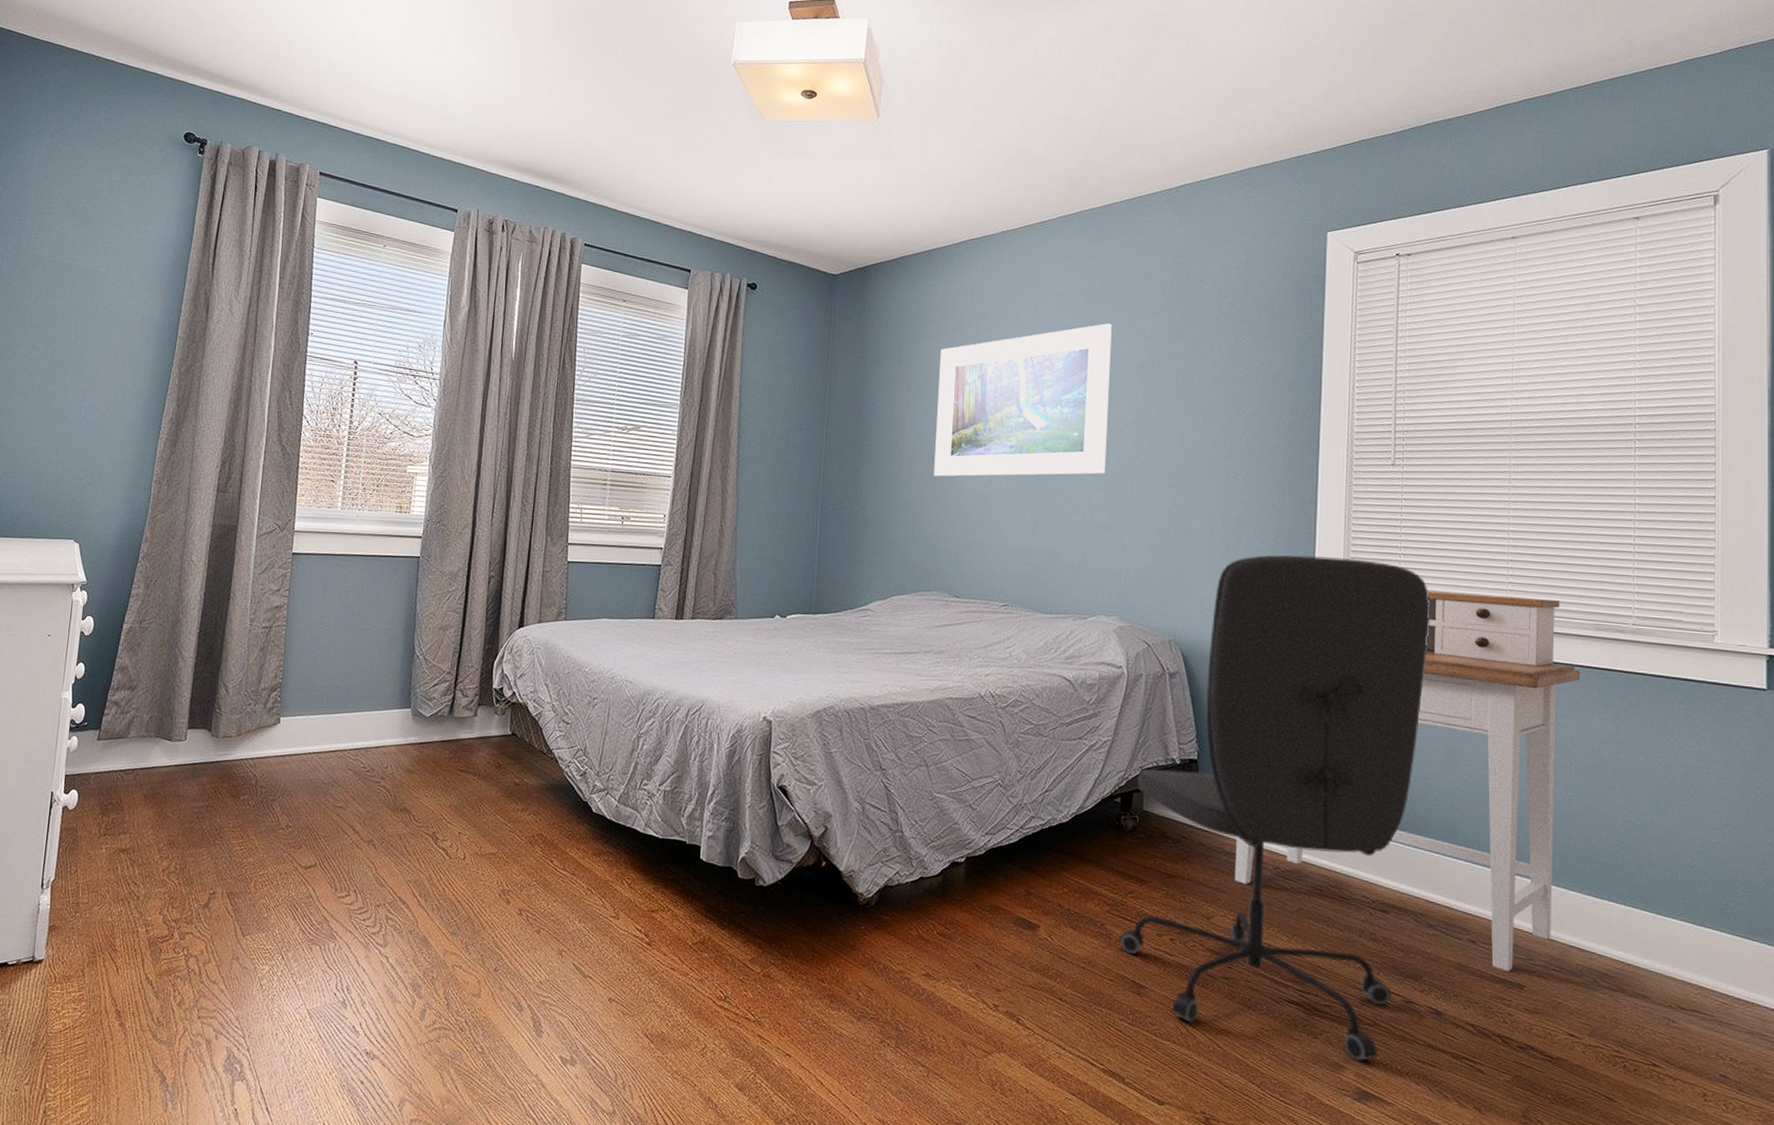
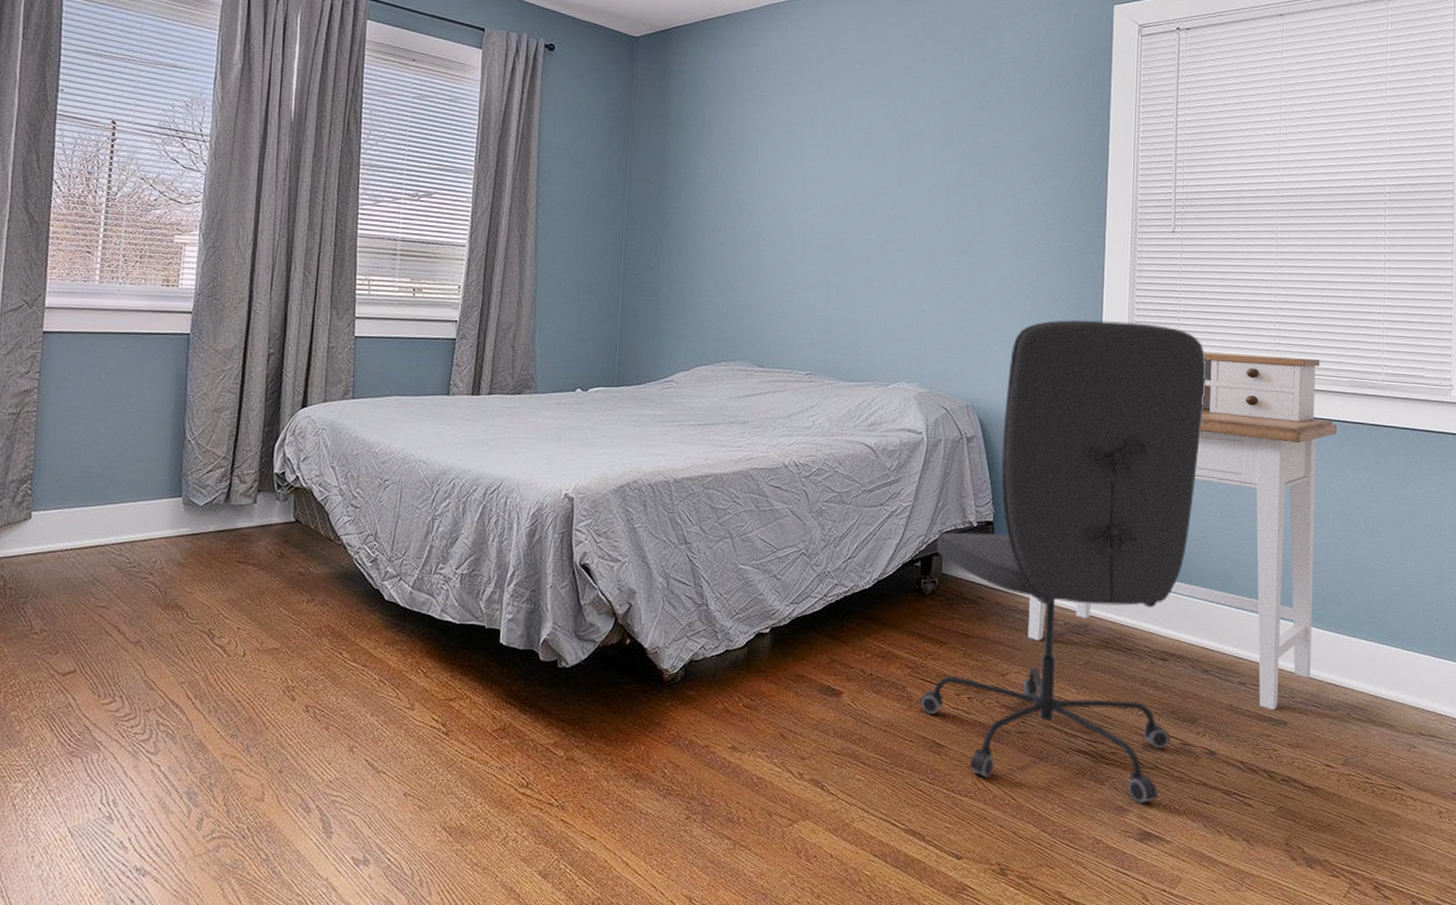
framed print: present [934,323,1112,477] -> none [737,91,912,245]

